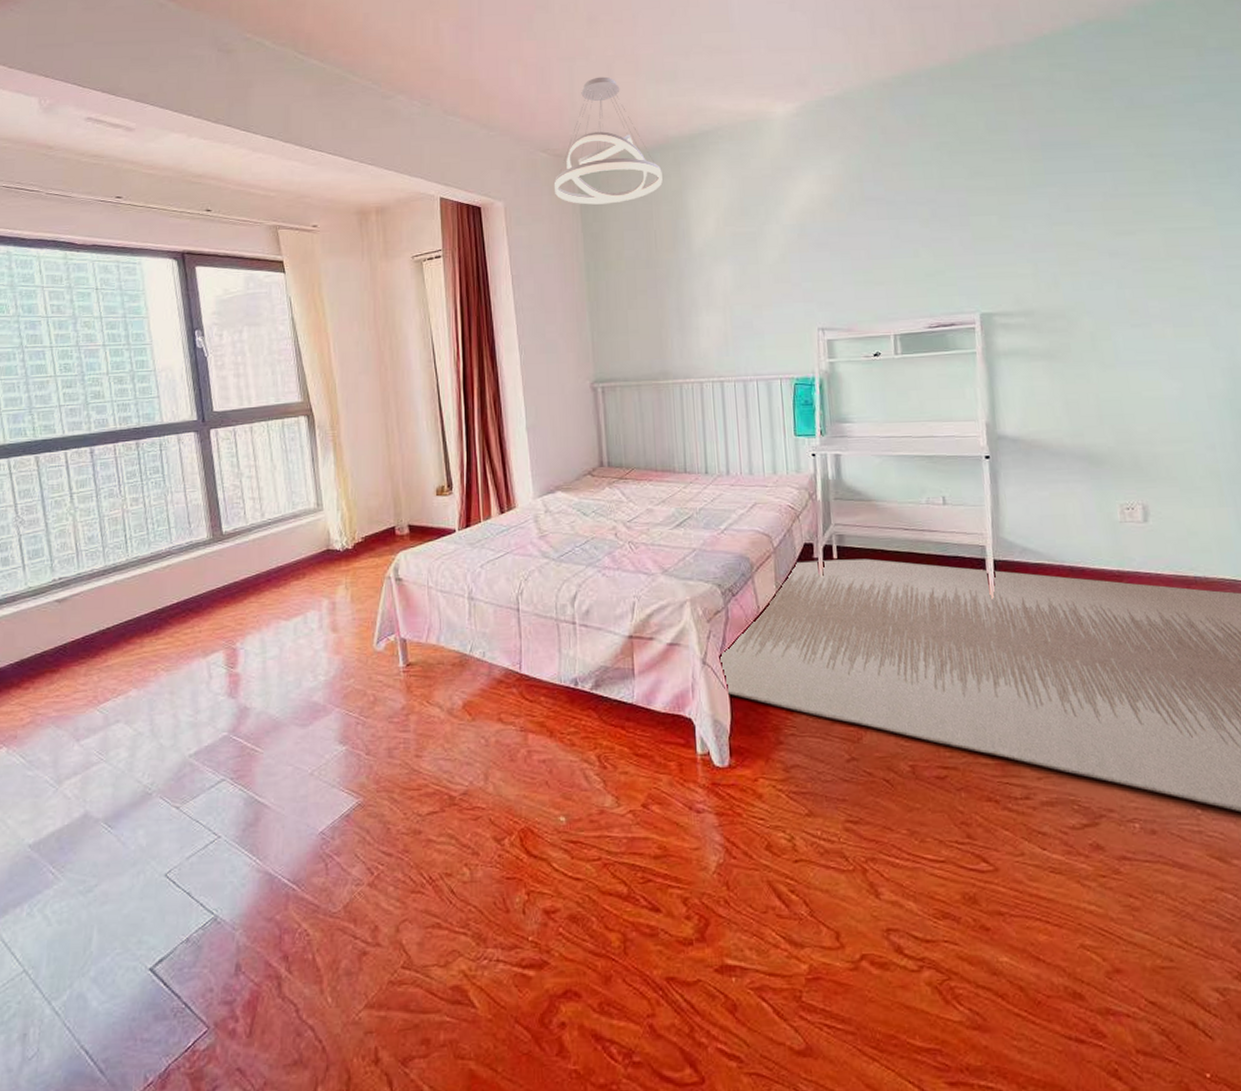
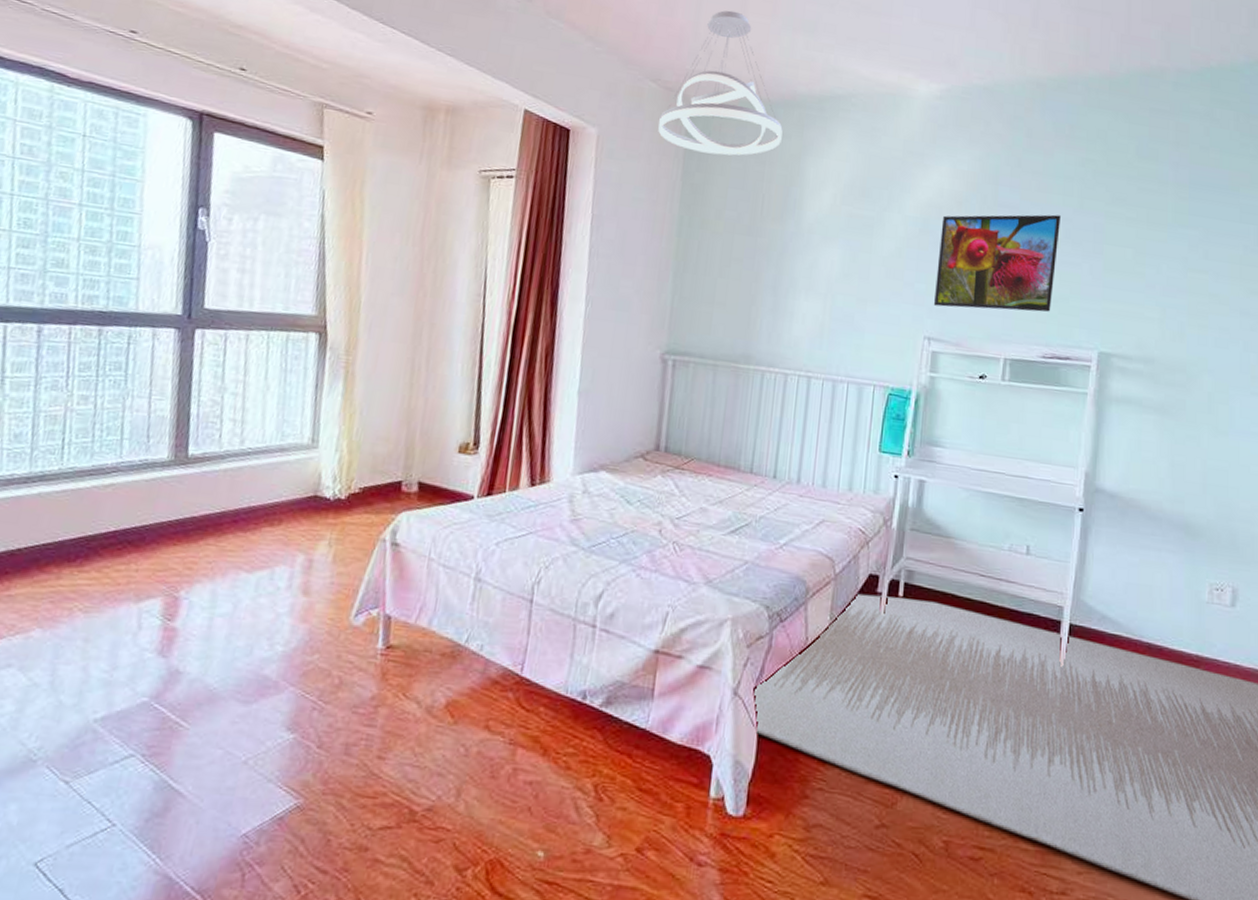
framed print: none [817,198,930,299] -> present [933,214,1061,312]

